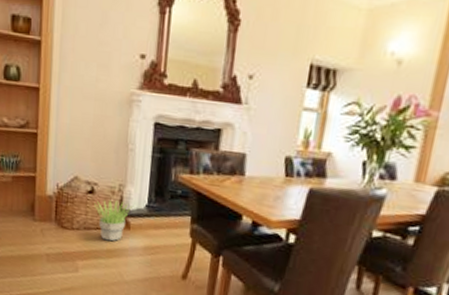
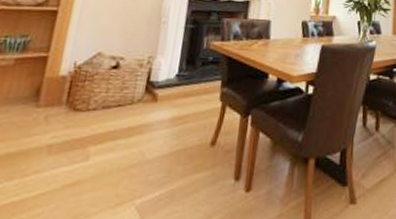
potted plant: present [94,199,132,242] -> none [117,73,161,118]

